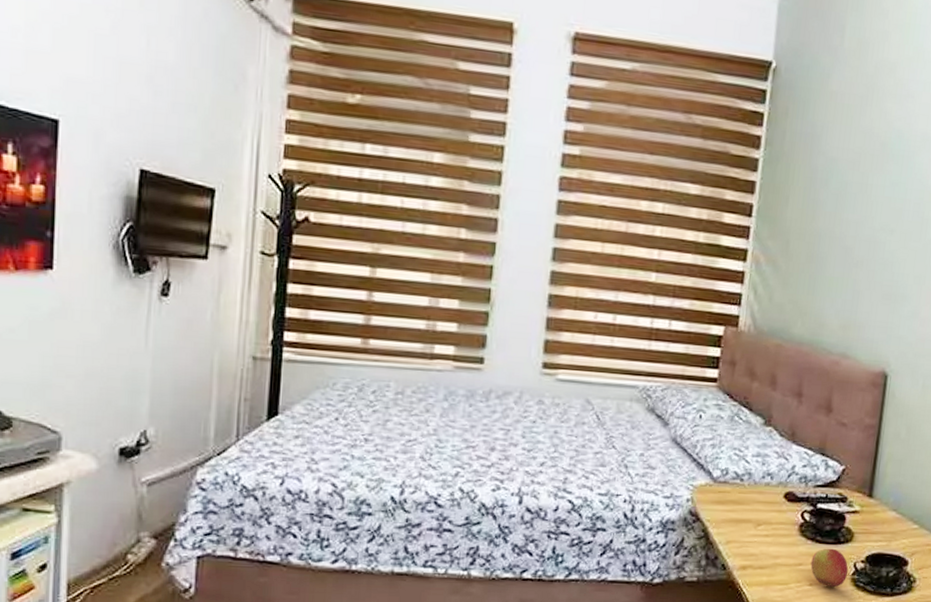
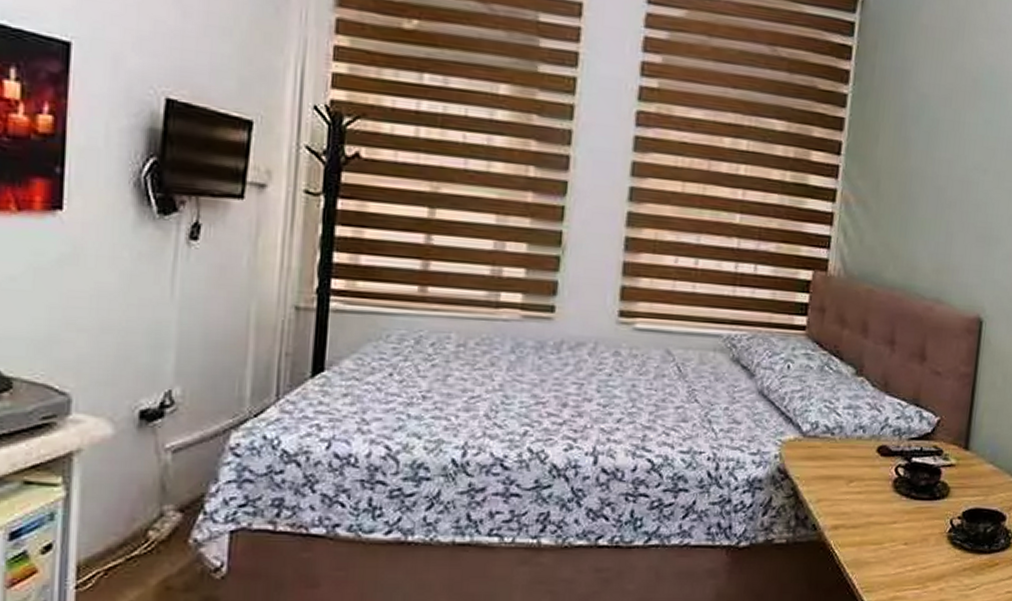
apple: present [810,548,849,587] -> none [905,504,945,545]

